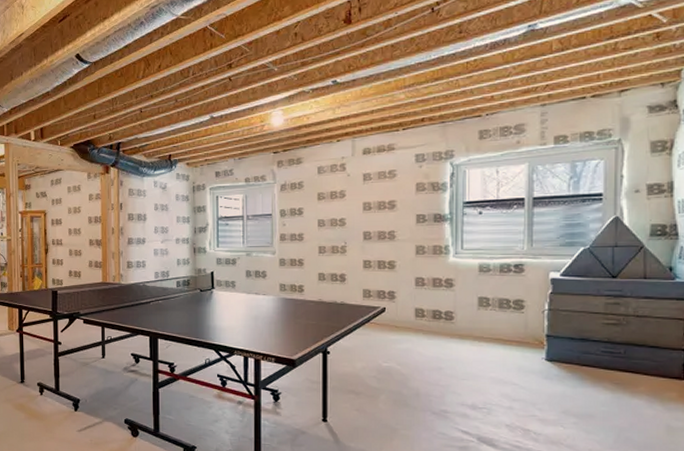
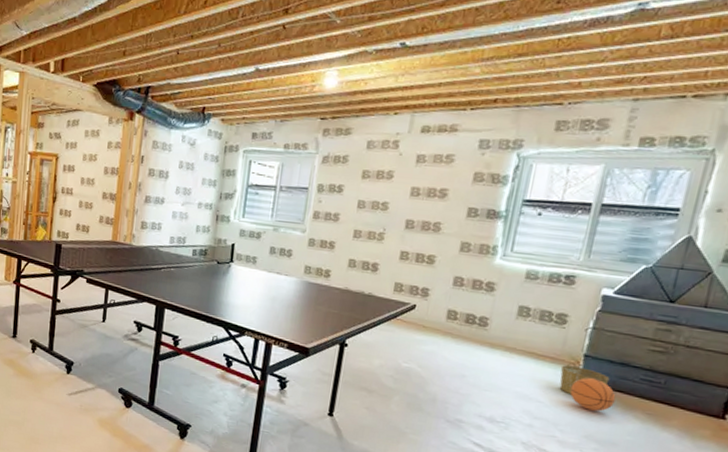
basket: none [528,343,574,374] -> present [559,362,610,395]
basketball: none [540,355,583,387] -> present [570,377,616,412]

